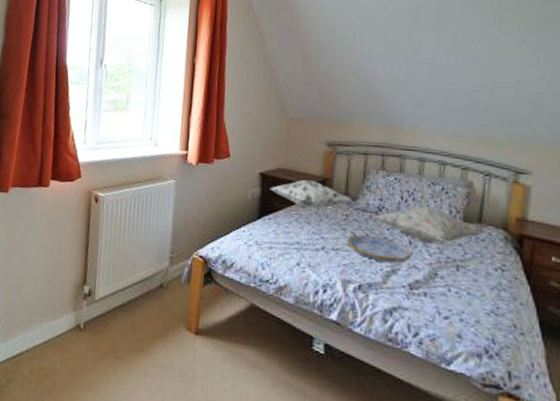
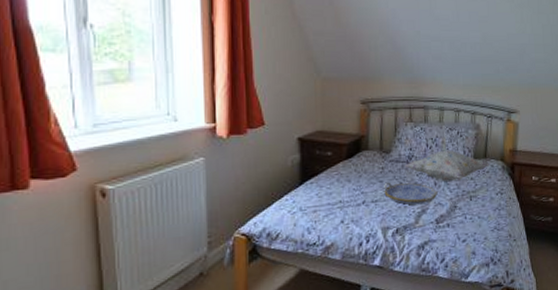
decorative pillow: present [270,179,352,209] -> none [309,138,387,168]

